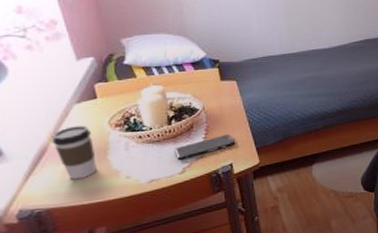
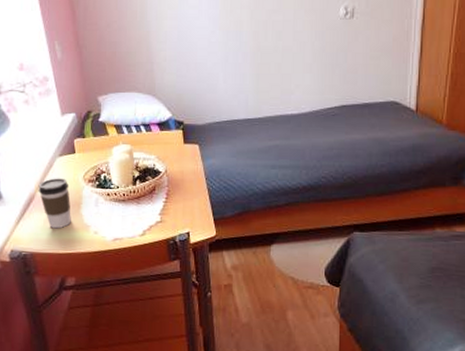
smartphone: present [174,134,235,161] -> none [137,201,193,223]

